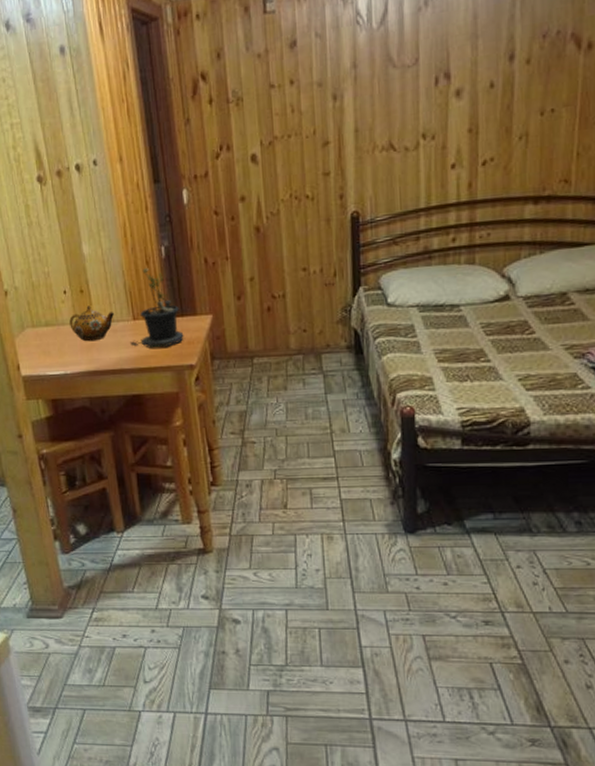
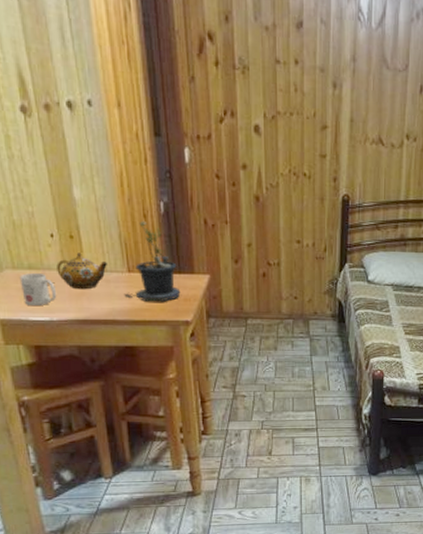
mug: none [38,328,70,361] -> present [19,272,57,305]

